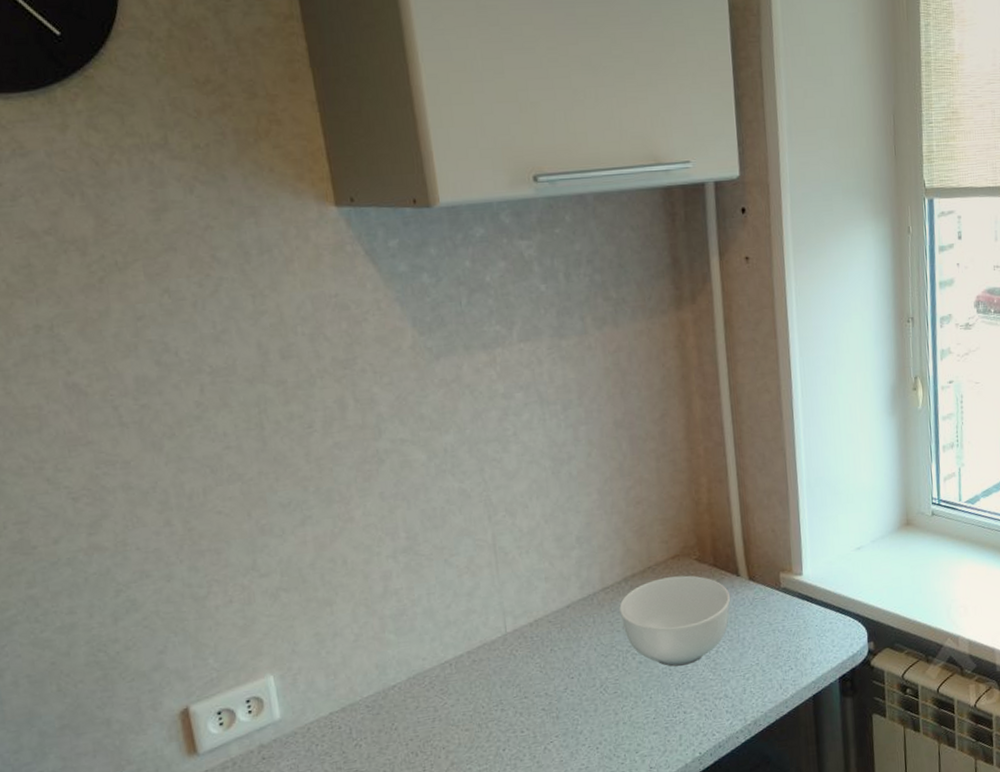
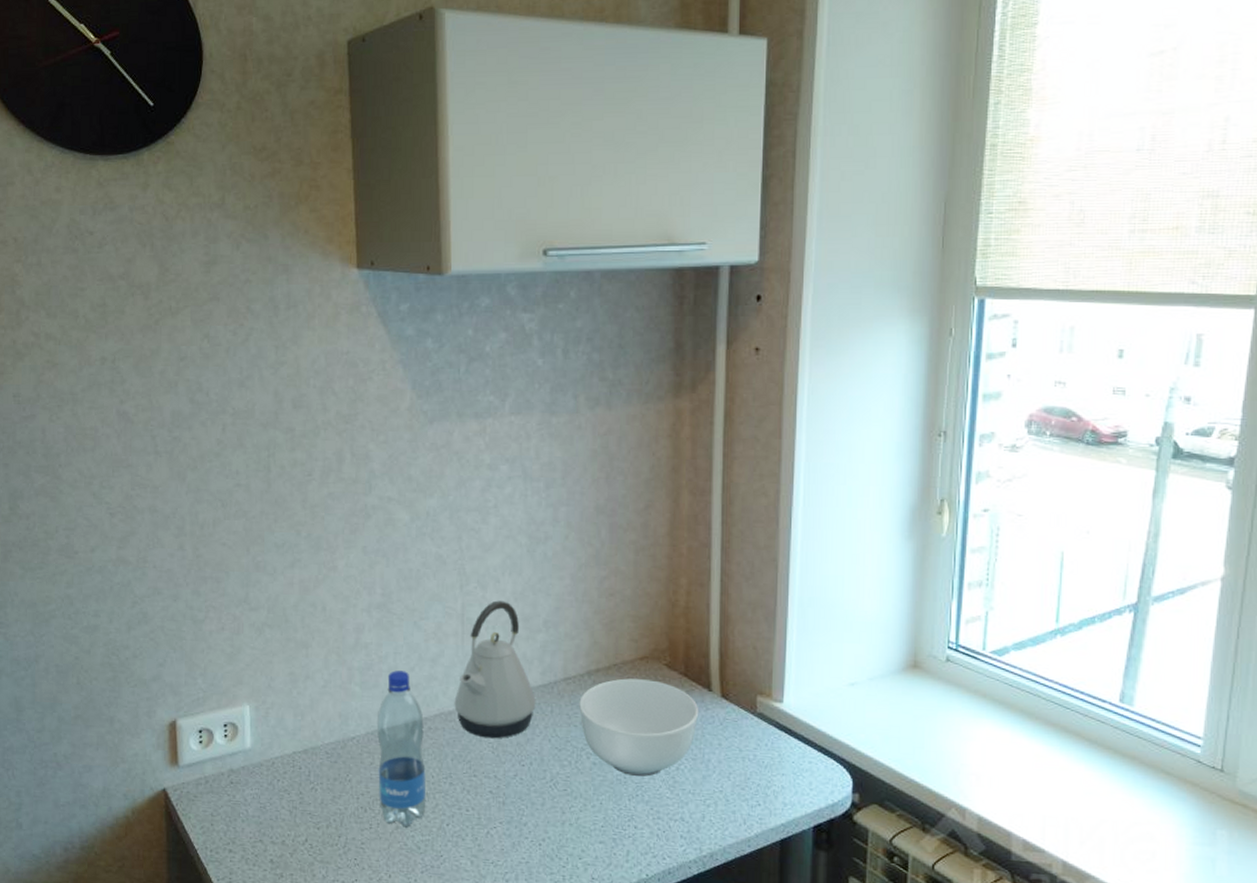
bottle: none [417,610,479,762] -> present [376,670,426,828]
kettle: none [496,524,578,660] -> present [454,600,536,739]

